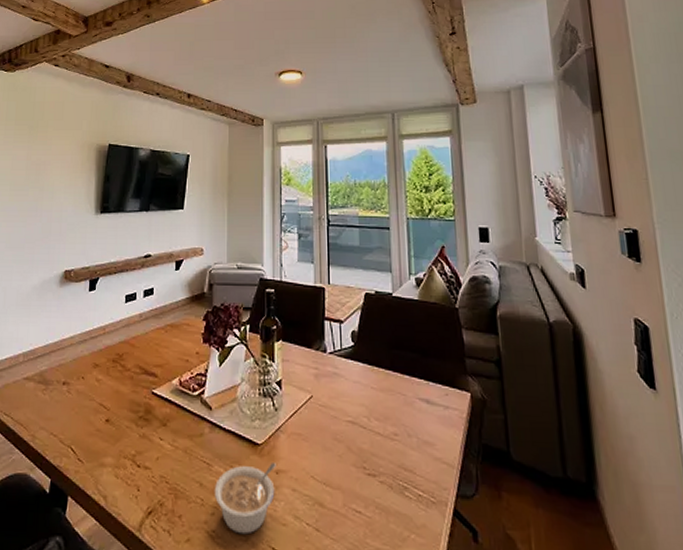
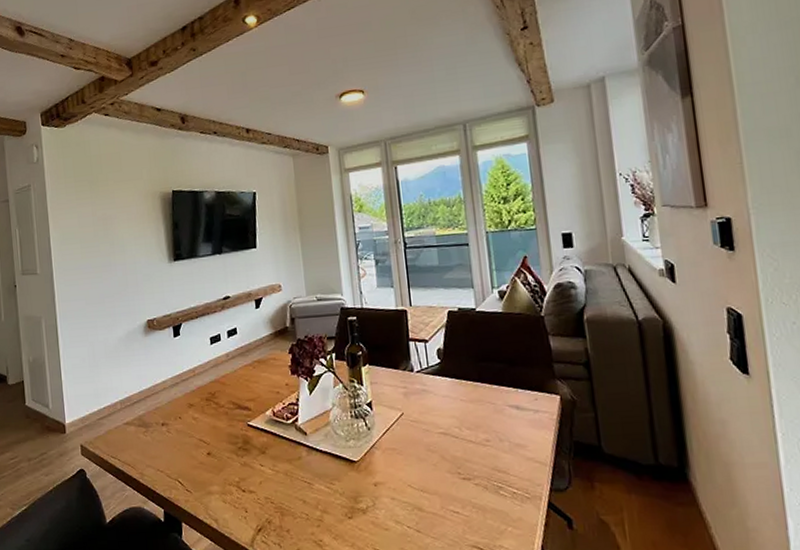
legume: present [214,463,276,535] -> none [317,477,375,541]

